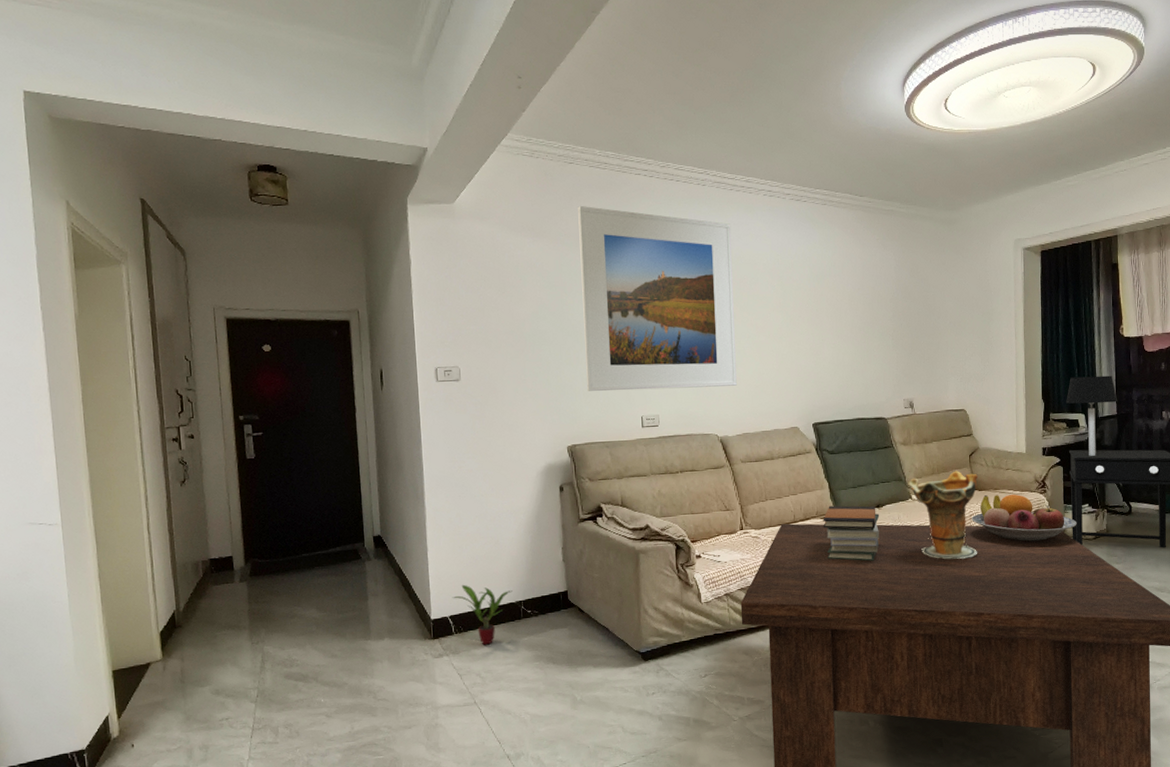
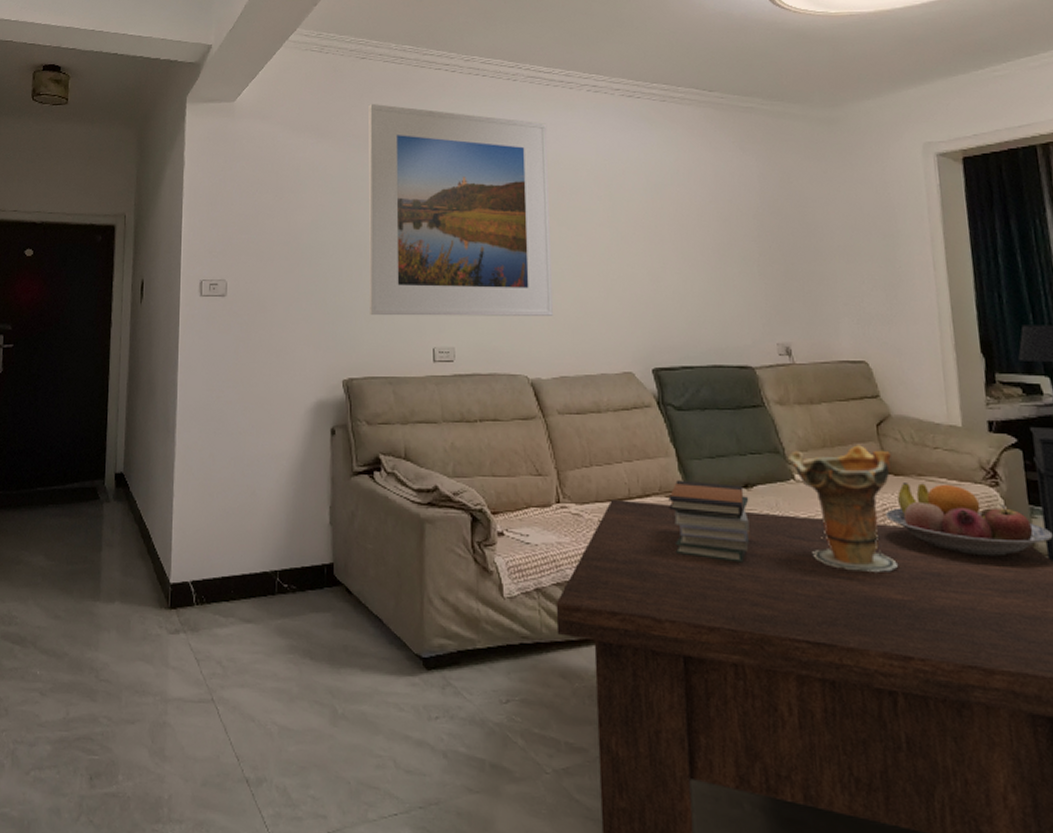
potted plant: present [452,584,512,645] -> none [196,542,267,624]

